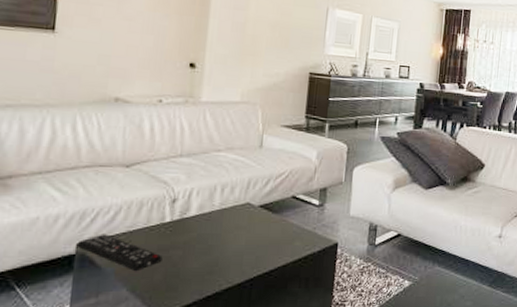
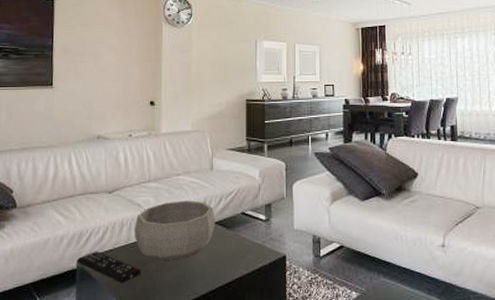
decorative bowl: none [156,180,261,246] -> present [134,200,216,260]

